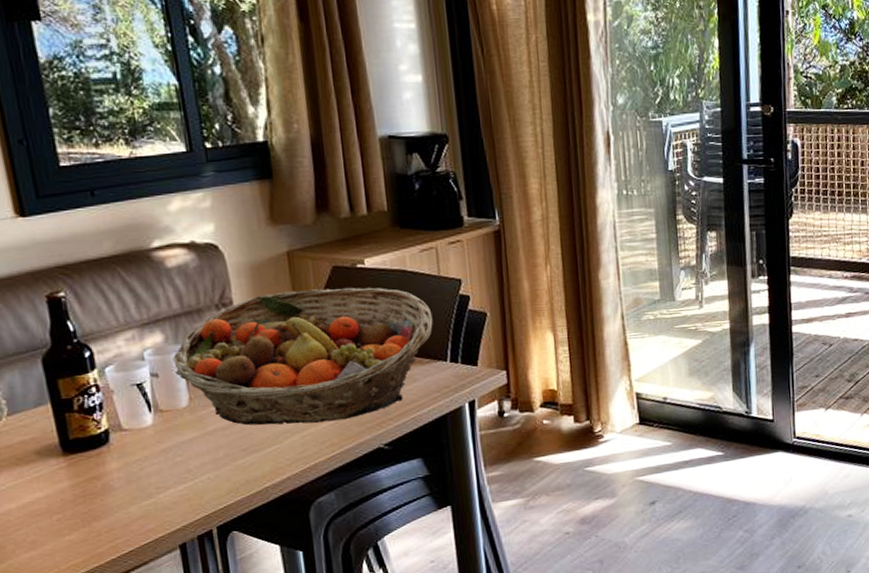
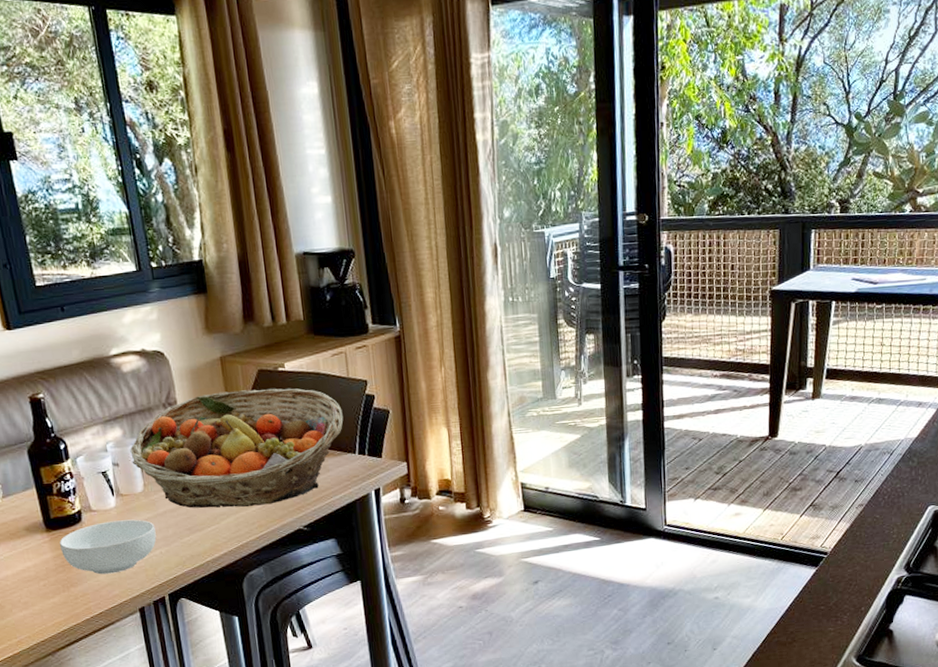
cereal bowl: none [80,439,204,506] -> present [60,519,157,575]

